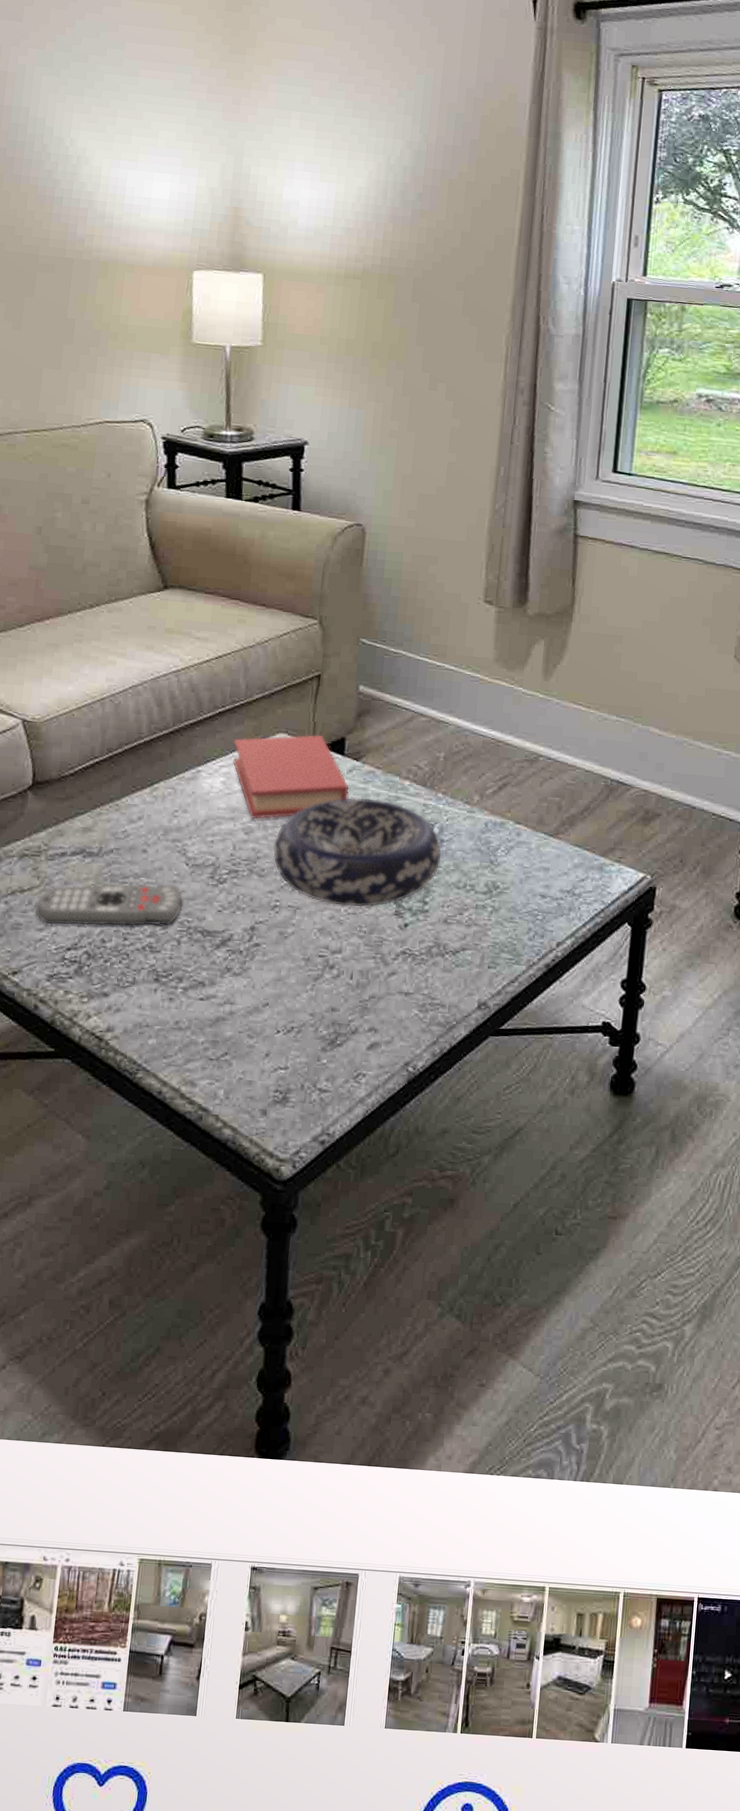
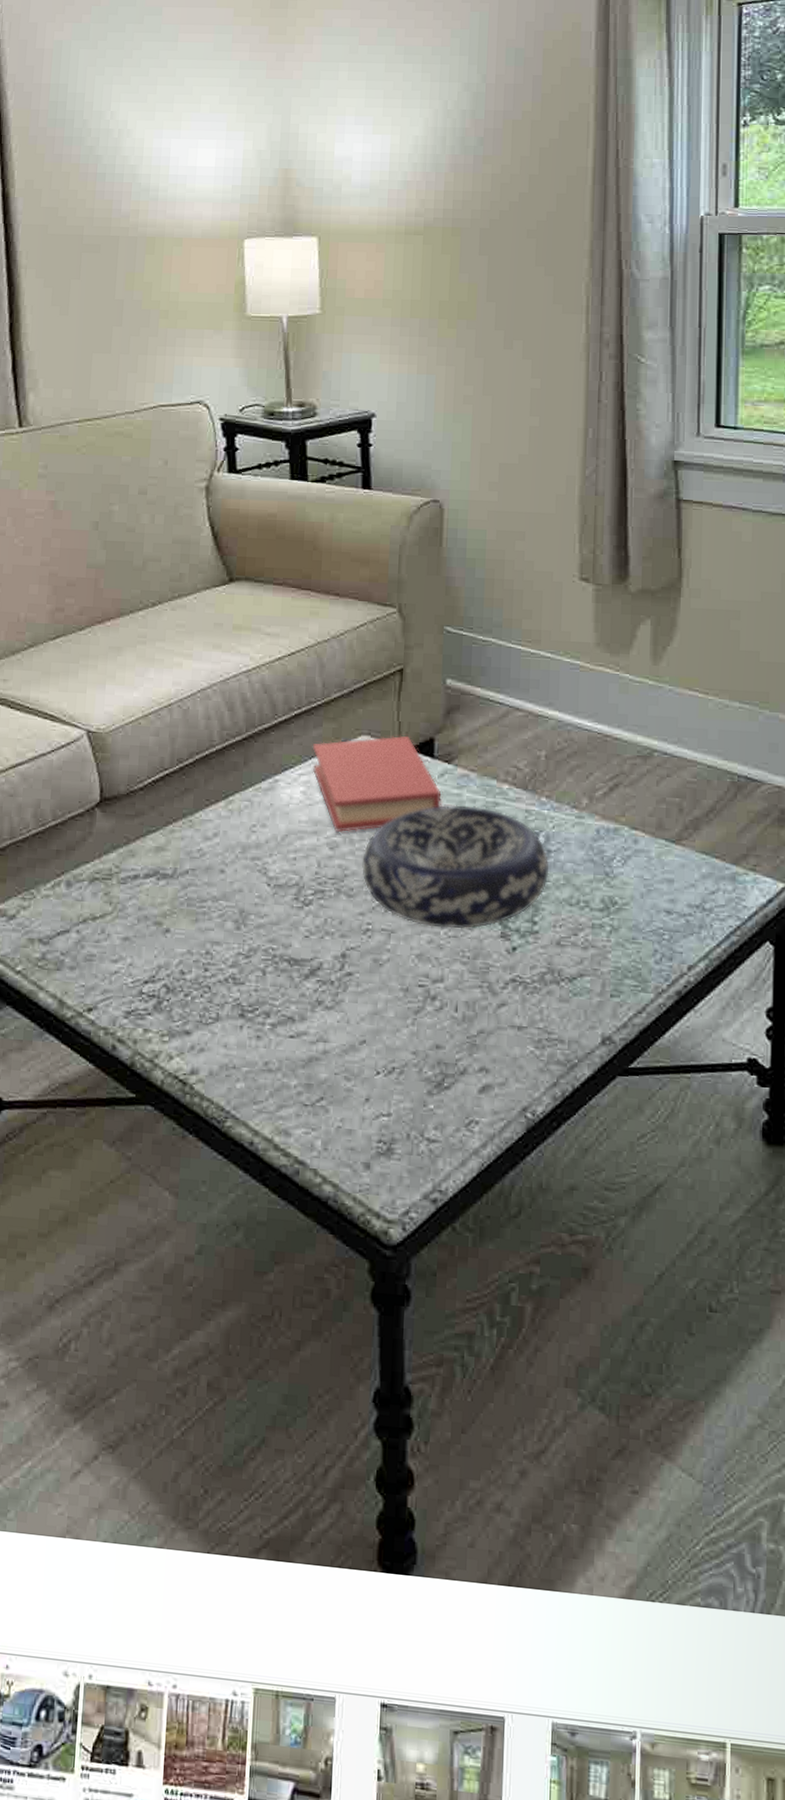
remote control: present [35,883,183,926] -> none [108,907,266,956]

